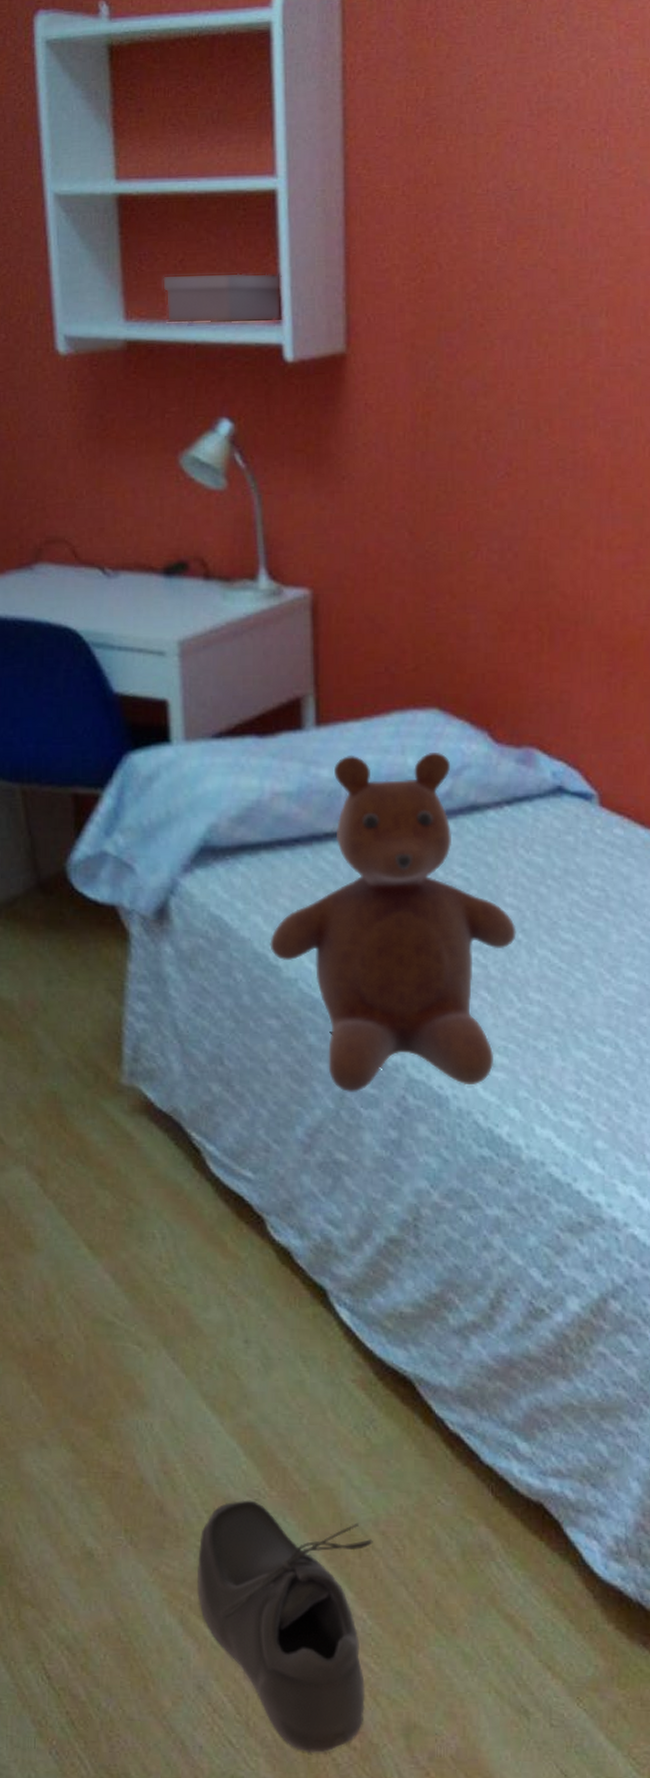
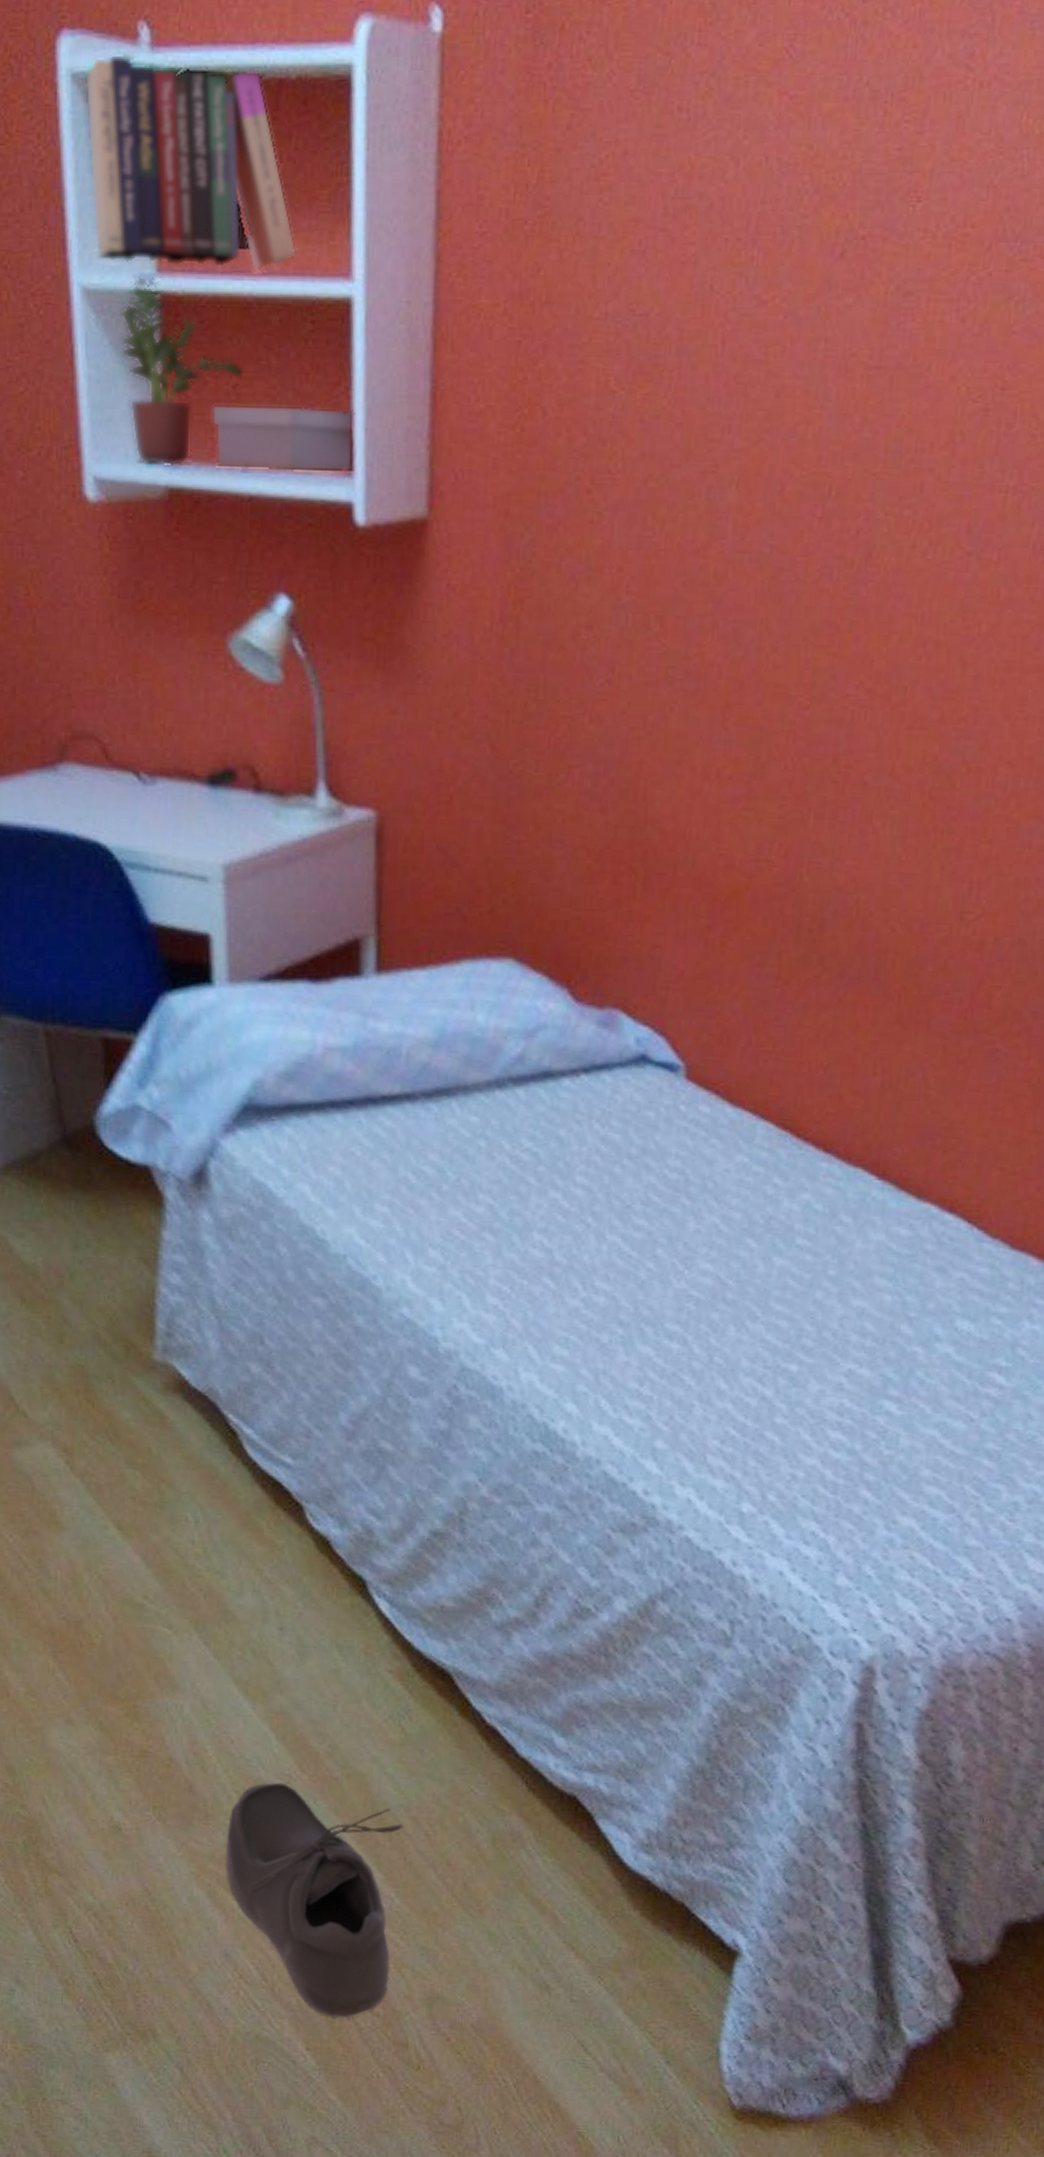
books: none [57,25,231,174] -> present [85,55,298,271]
potted plant: none [86,183,187,325] -> present [120,277,242,467]
teddy bear: present [270,753,516,1092] -> none [317,1007,586,1379]

